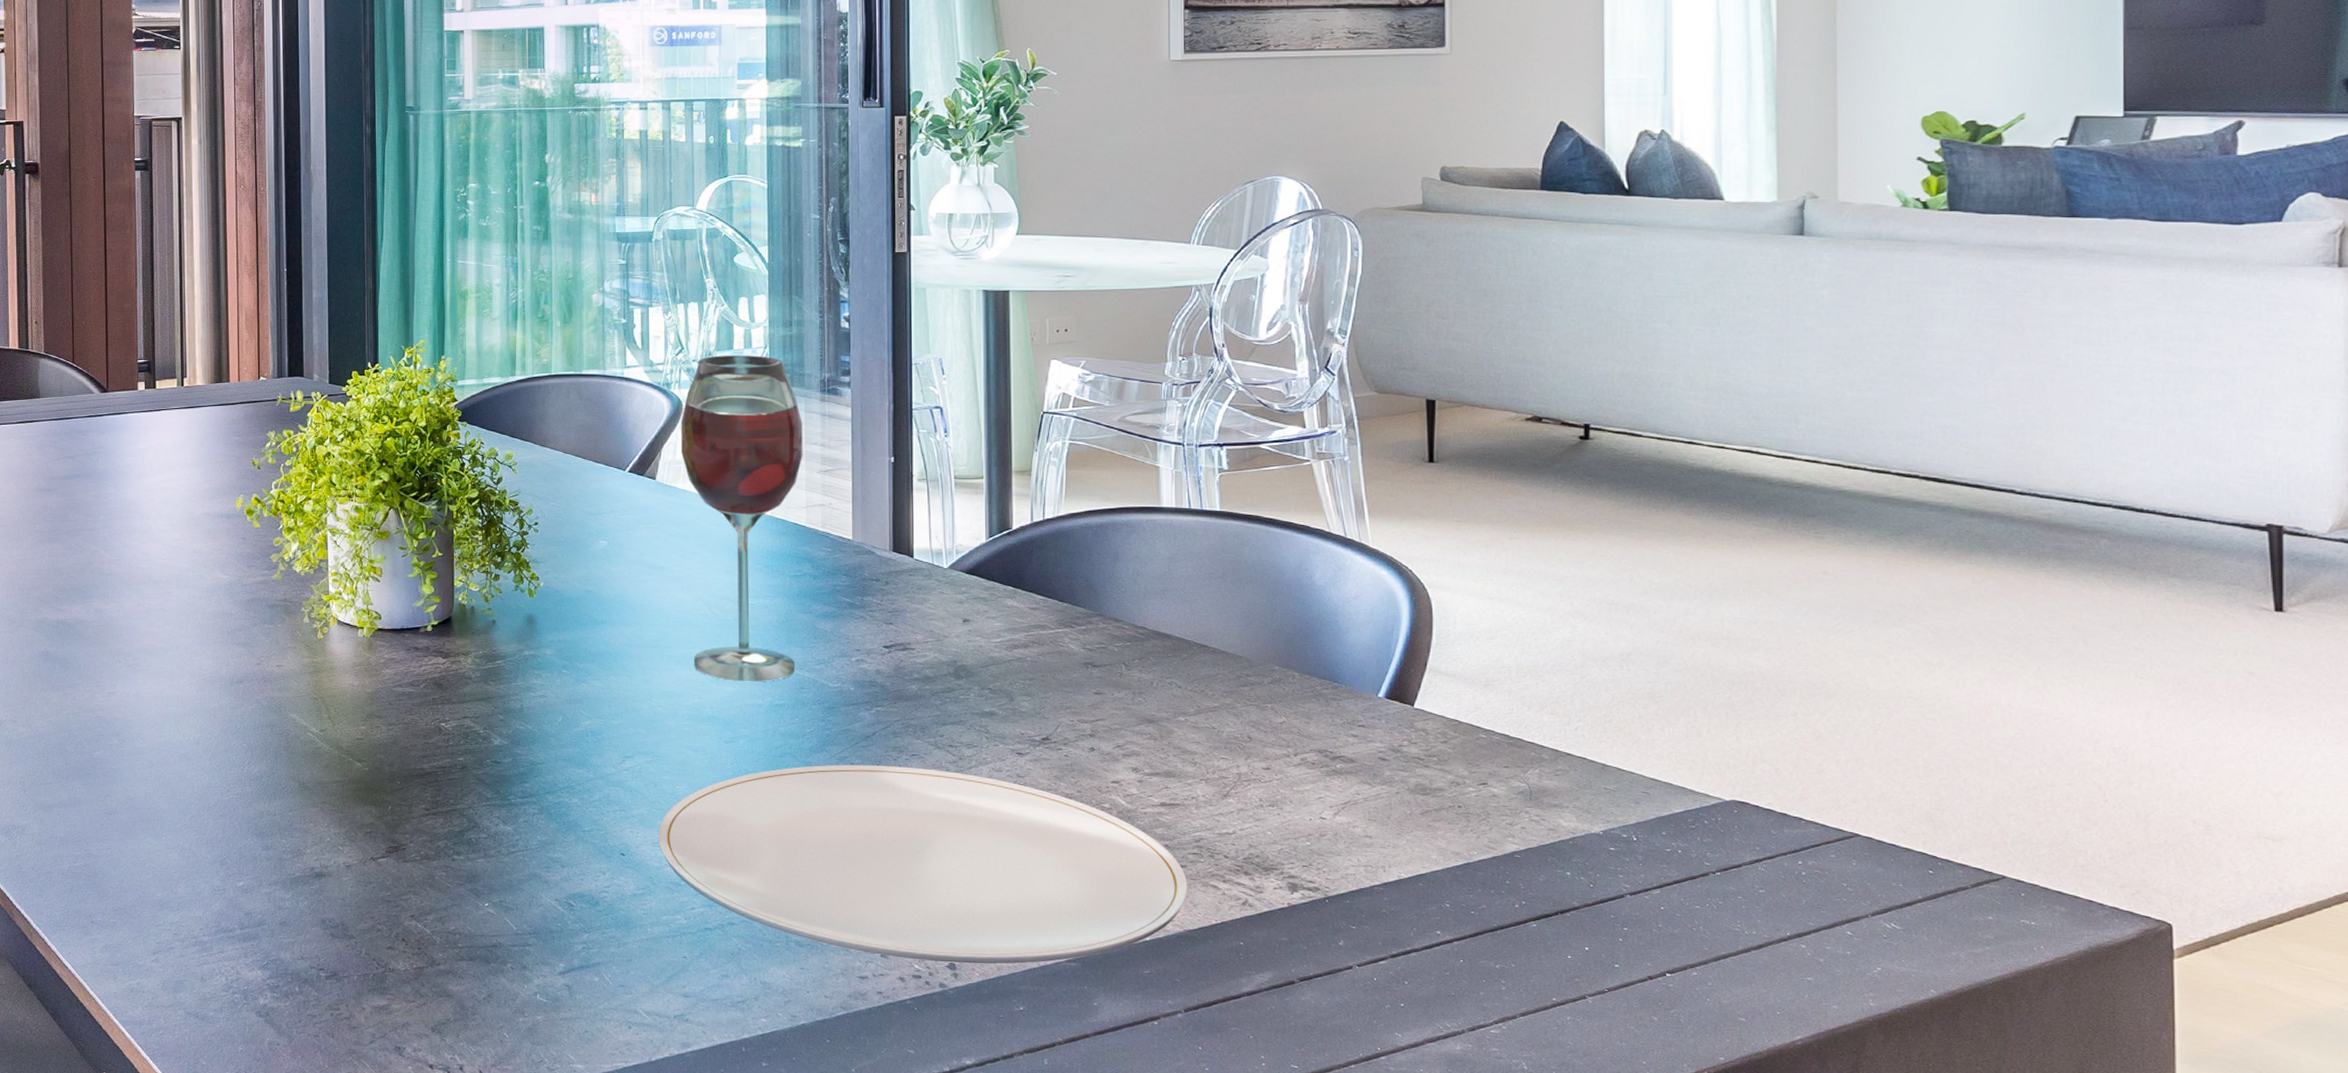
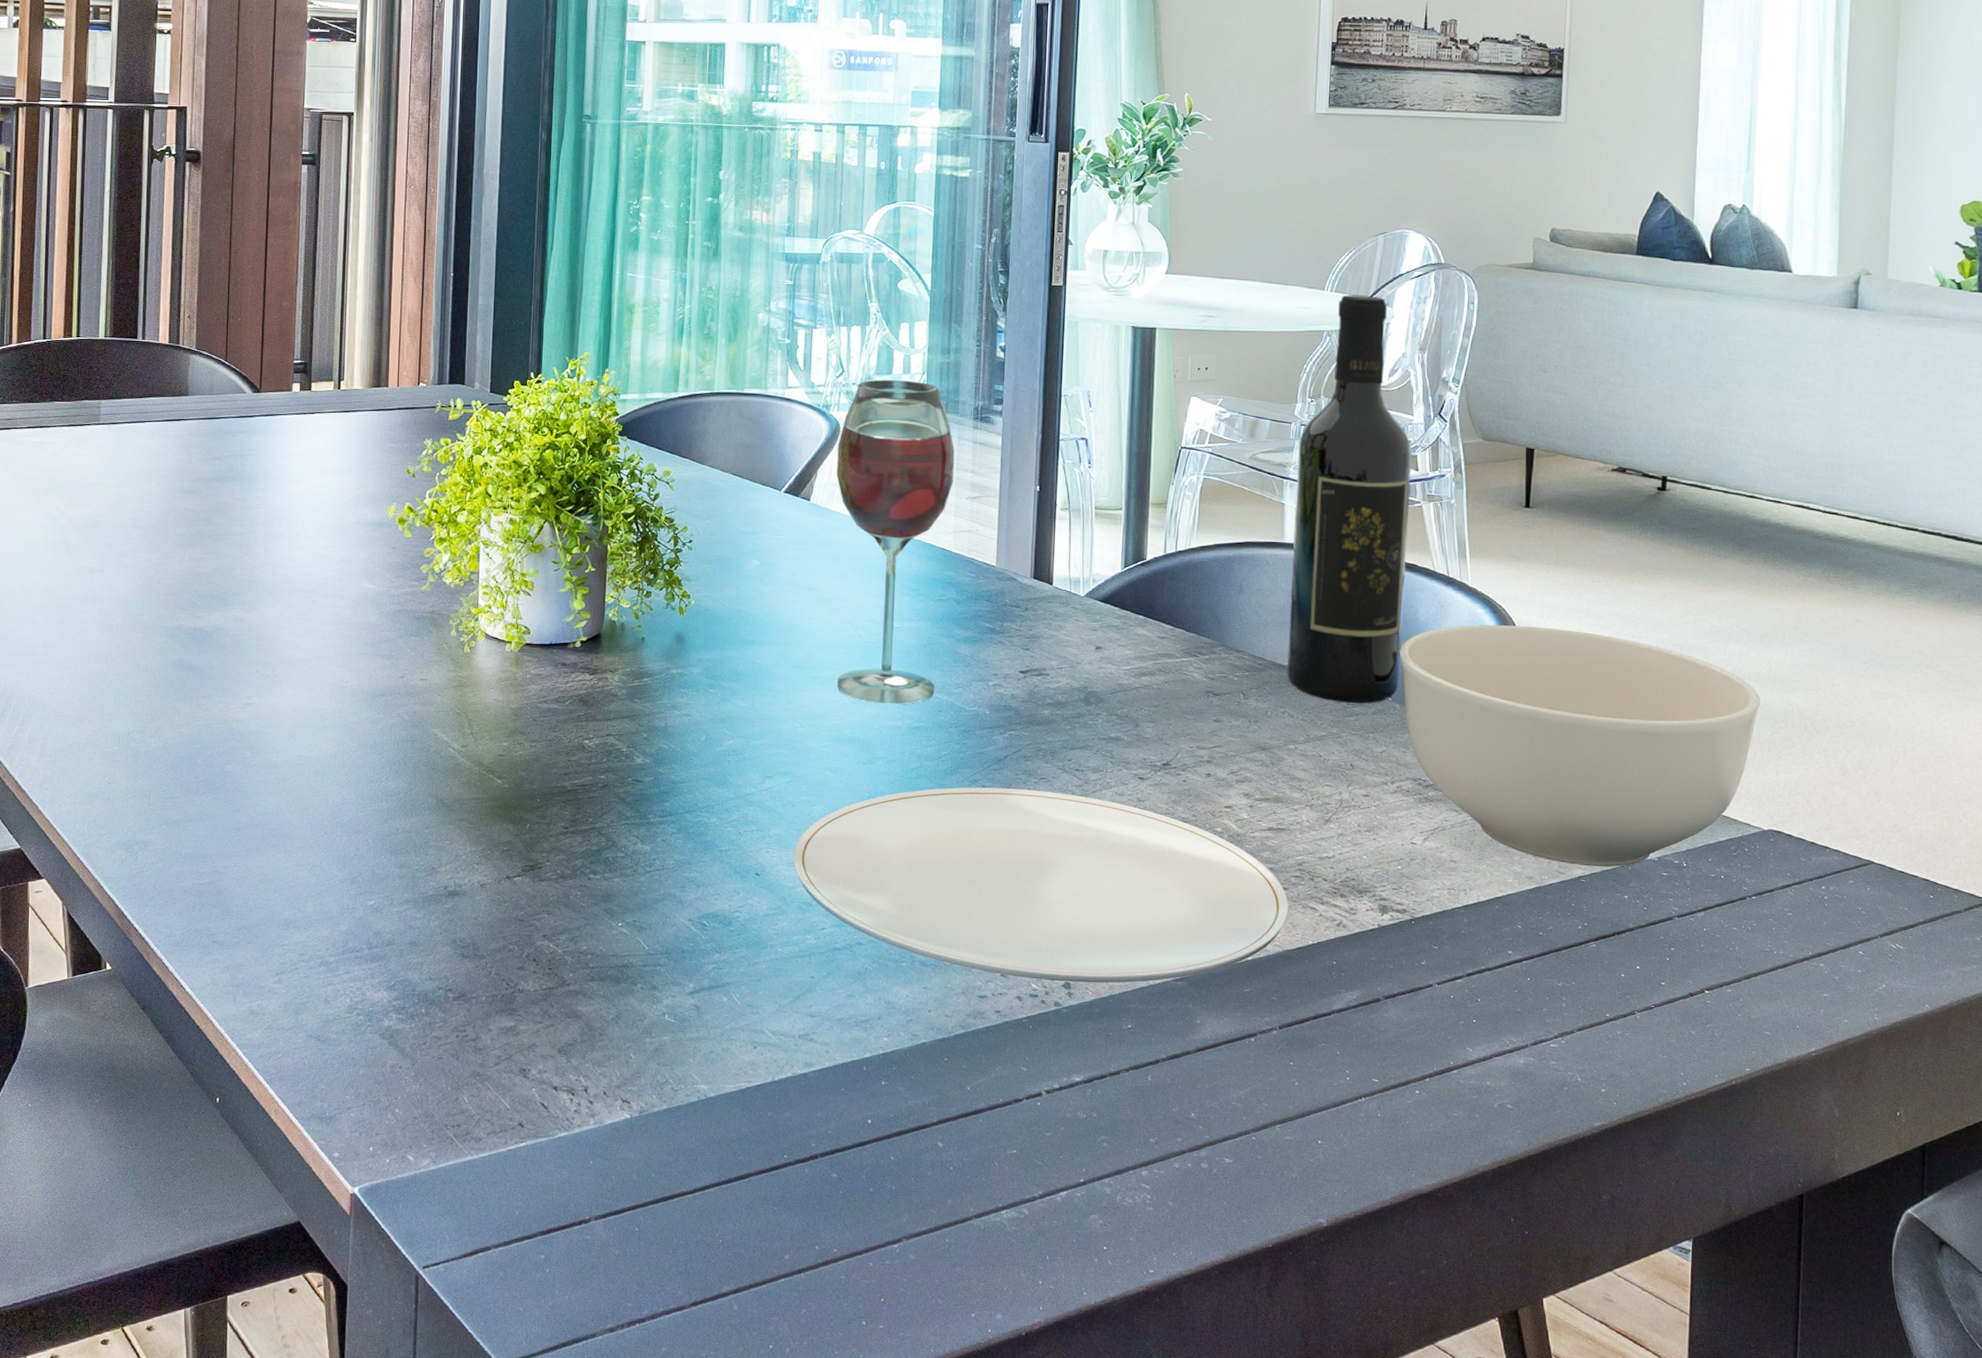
wine bottle: none [1170,247,1298,673] -> present [1286,294,1412,704]
bowl: none [1295,587,1713,842] -> present [1399,624,1760,867]

